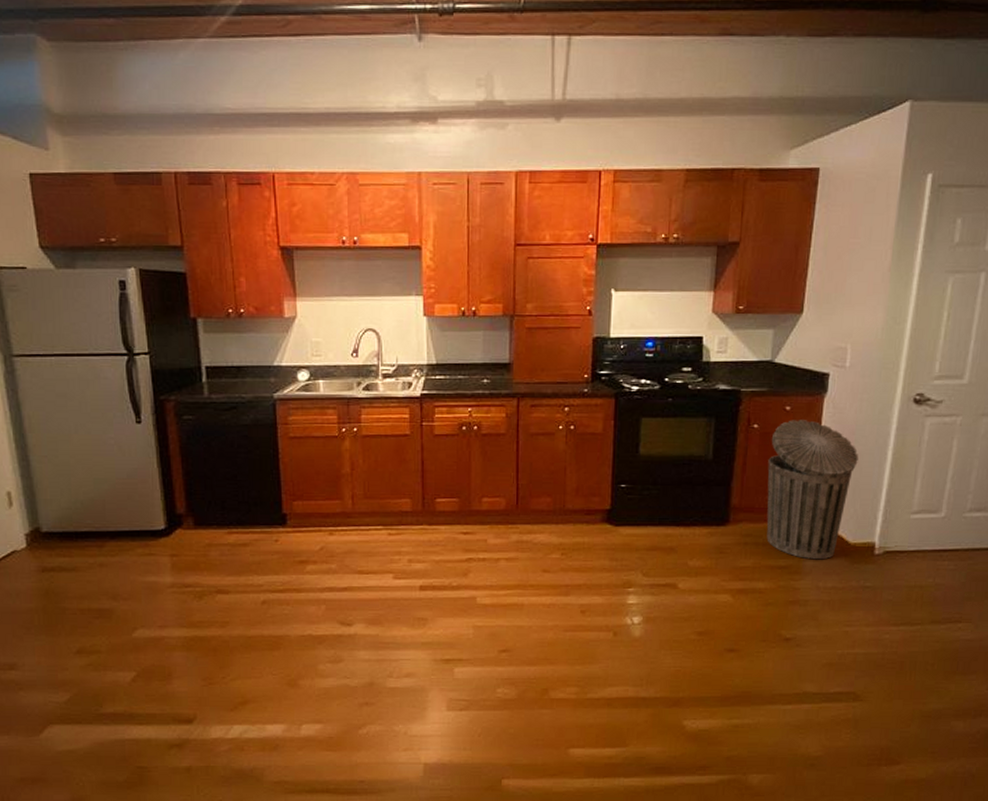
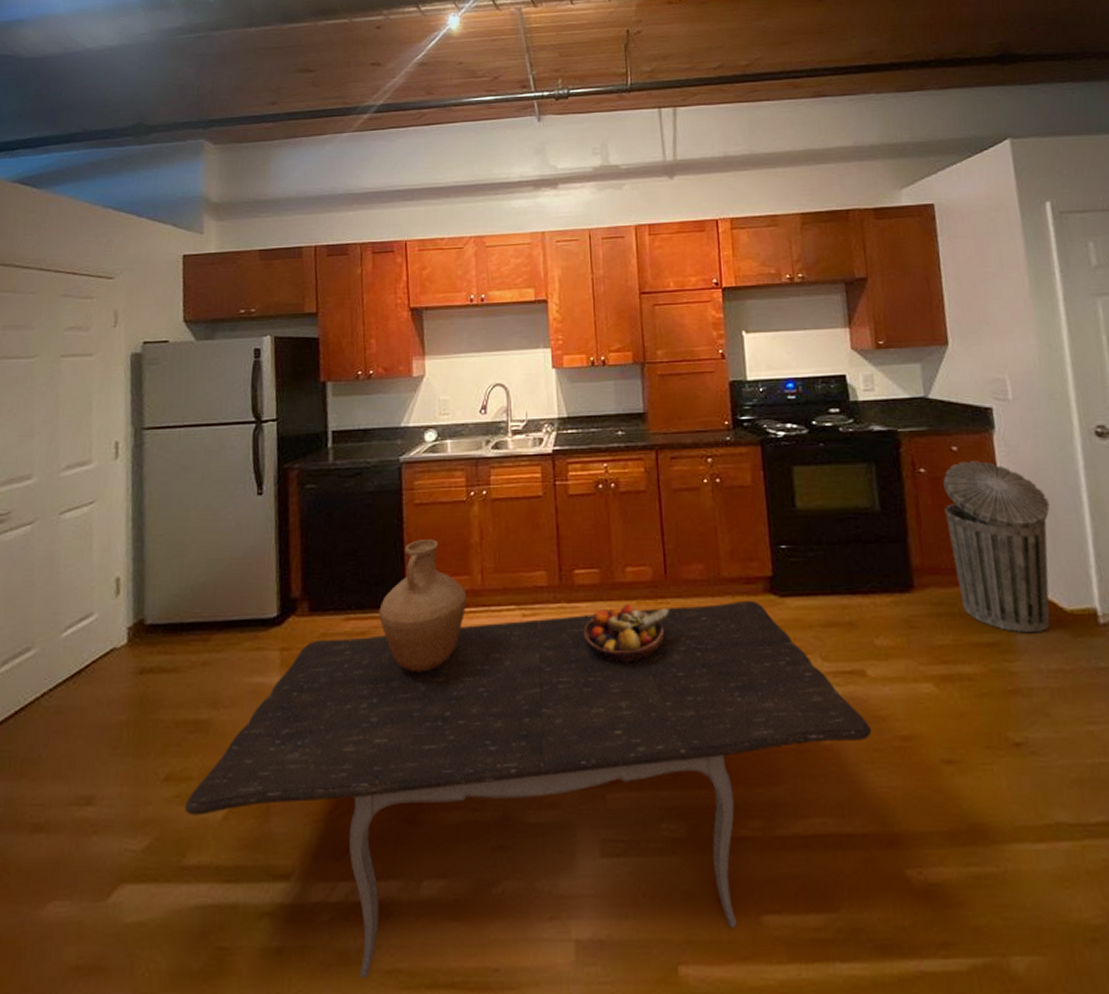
dining table: none [97,528,675,786] -> present [184,600,872,978]
vase: none [259,468,338,577] -> present [379,539,466,673]
fruit bowl: none [441,528,518,575] -> present [583,604,670,664]

